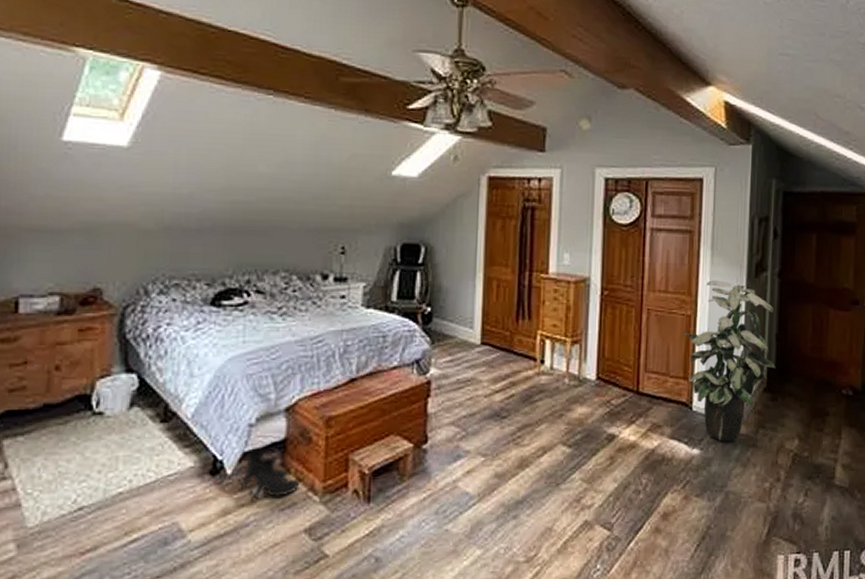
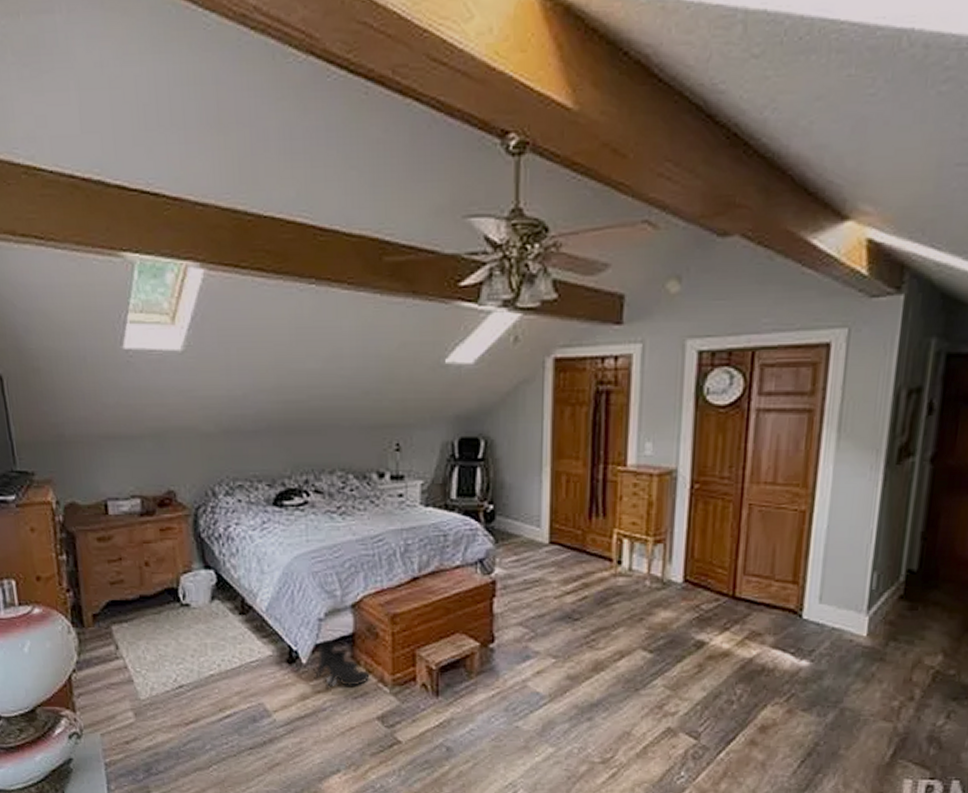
indoor plant: present [684,280,776,442] -> none [795,468,920,654]

